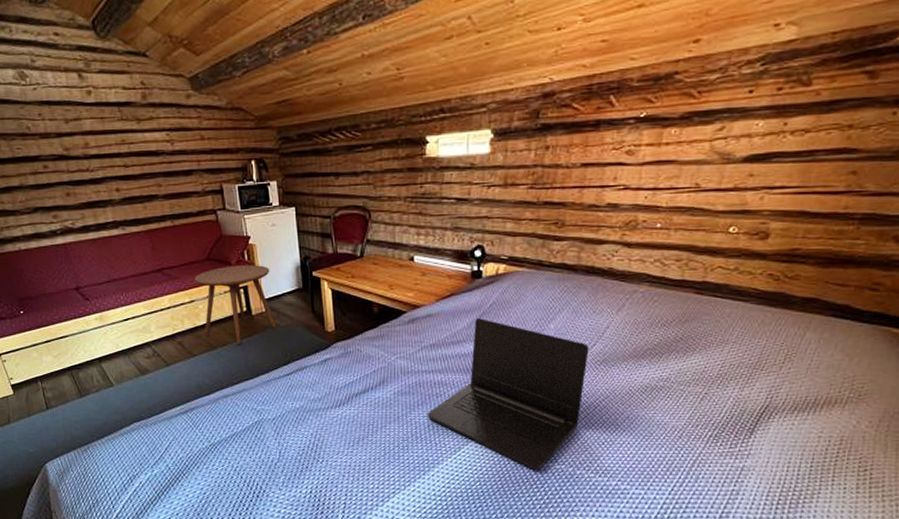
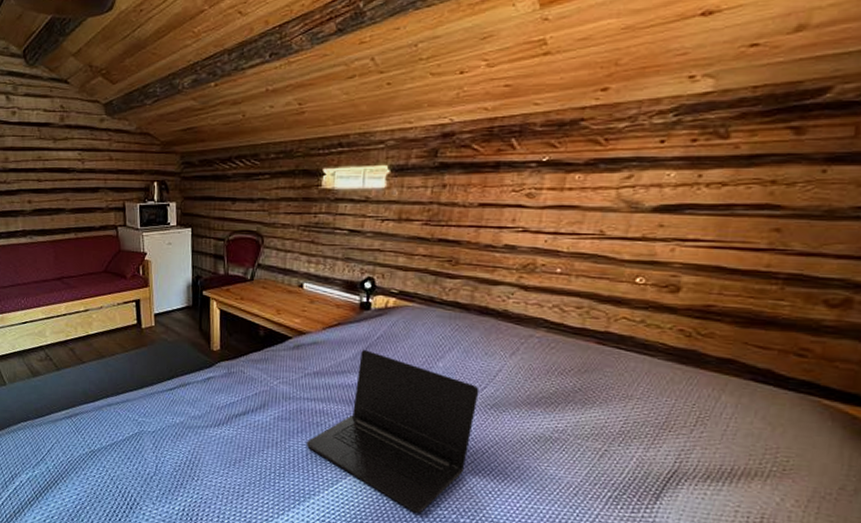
side table: present [194,265,277,345] -> none [90,279,164,356]

